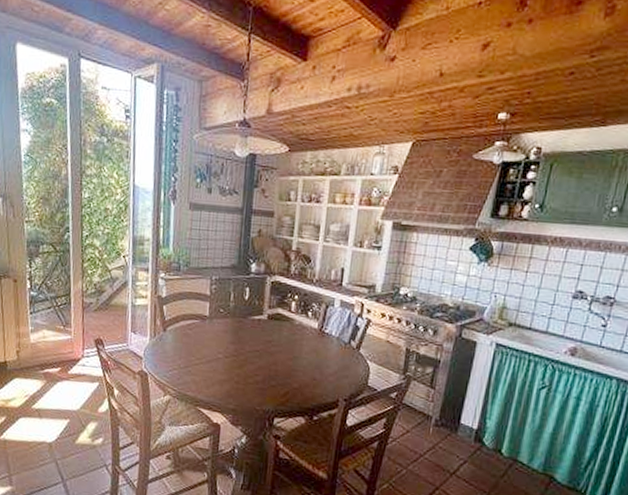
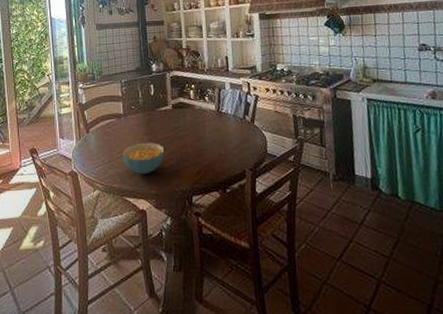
cereal bowl: none [201,351,251,387] -> present [122,142,165,175]

